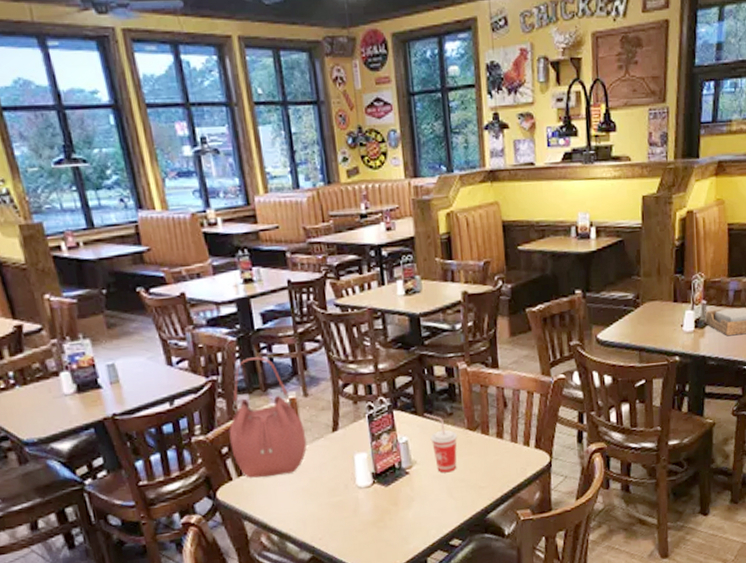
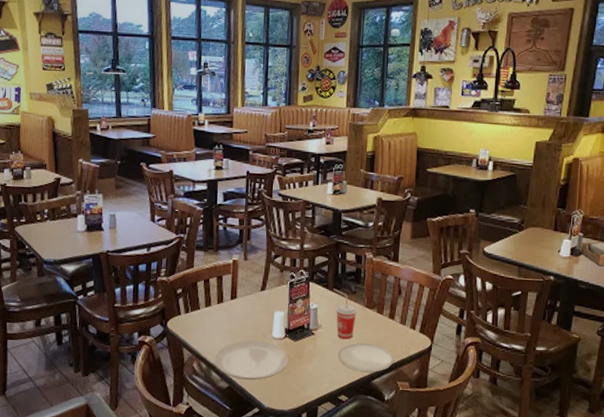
handbag: present [229,357,307,478] -> none [184,224,241,318]
plate: none [287,493,382,545] -> present [215,340,289,380]
plate: none [442,472,509,508] -> present [338,342,393,372]

